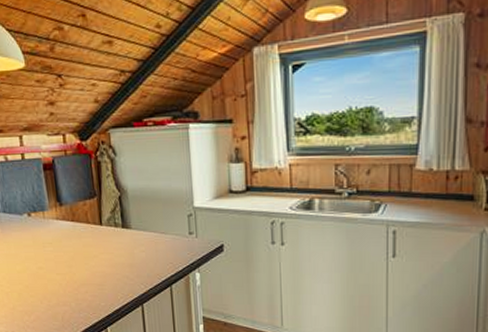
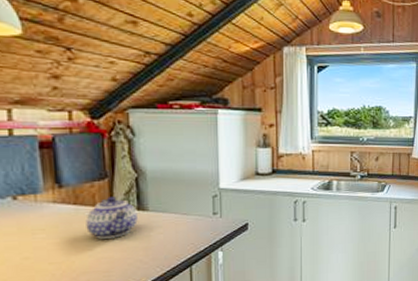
teapot: none [81,214,123,254] -> present [85,197,138,239]

